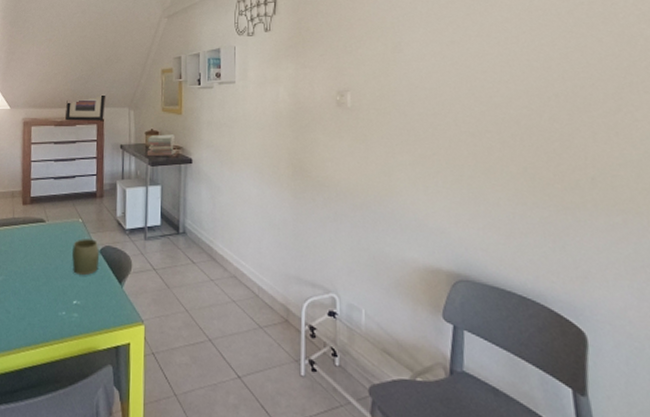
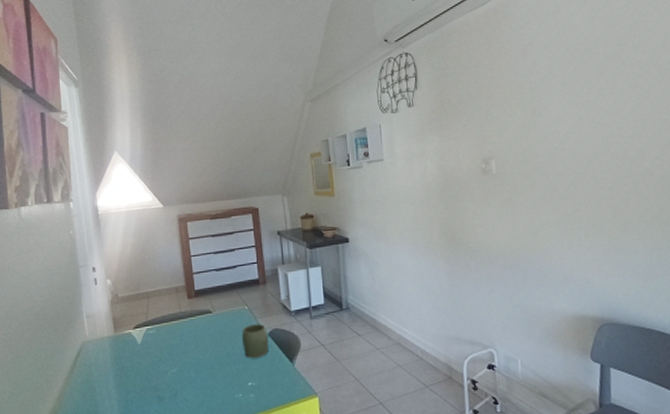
picture frame: present [65,96,105,122] -> none [219,185,259,214]
books: present [146,134,177,157] -> none [303,216,333,240]

